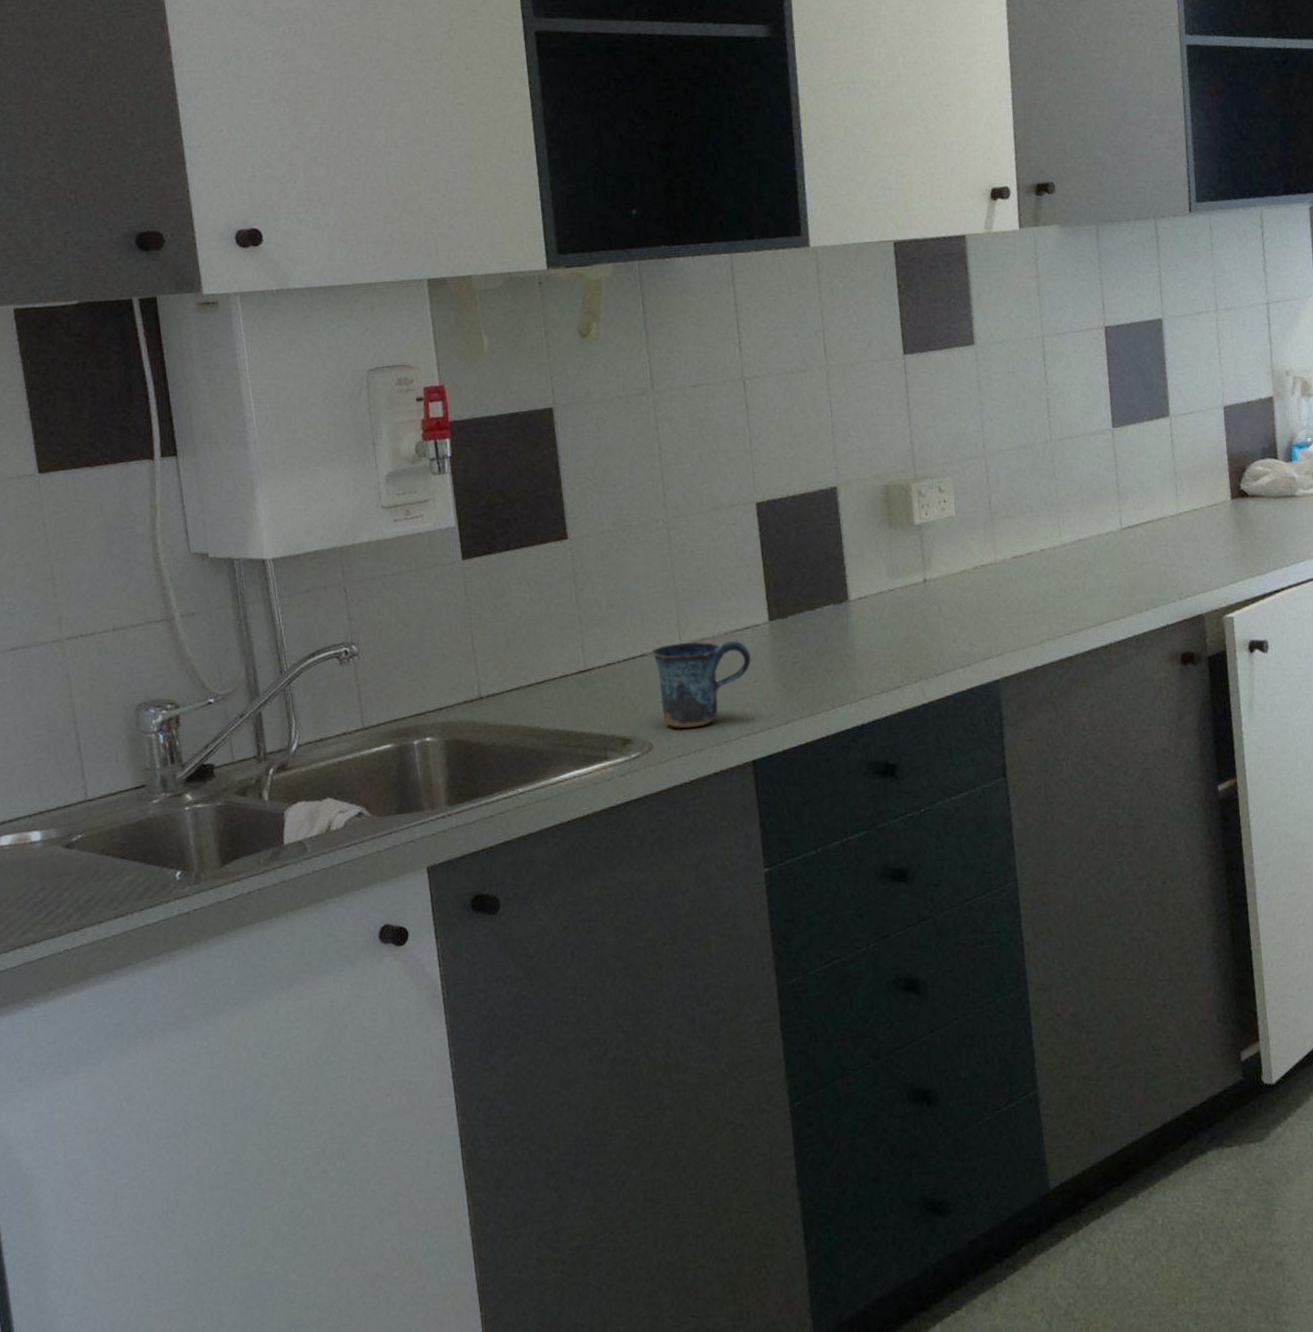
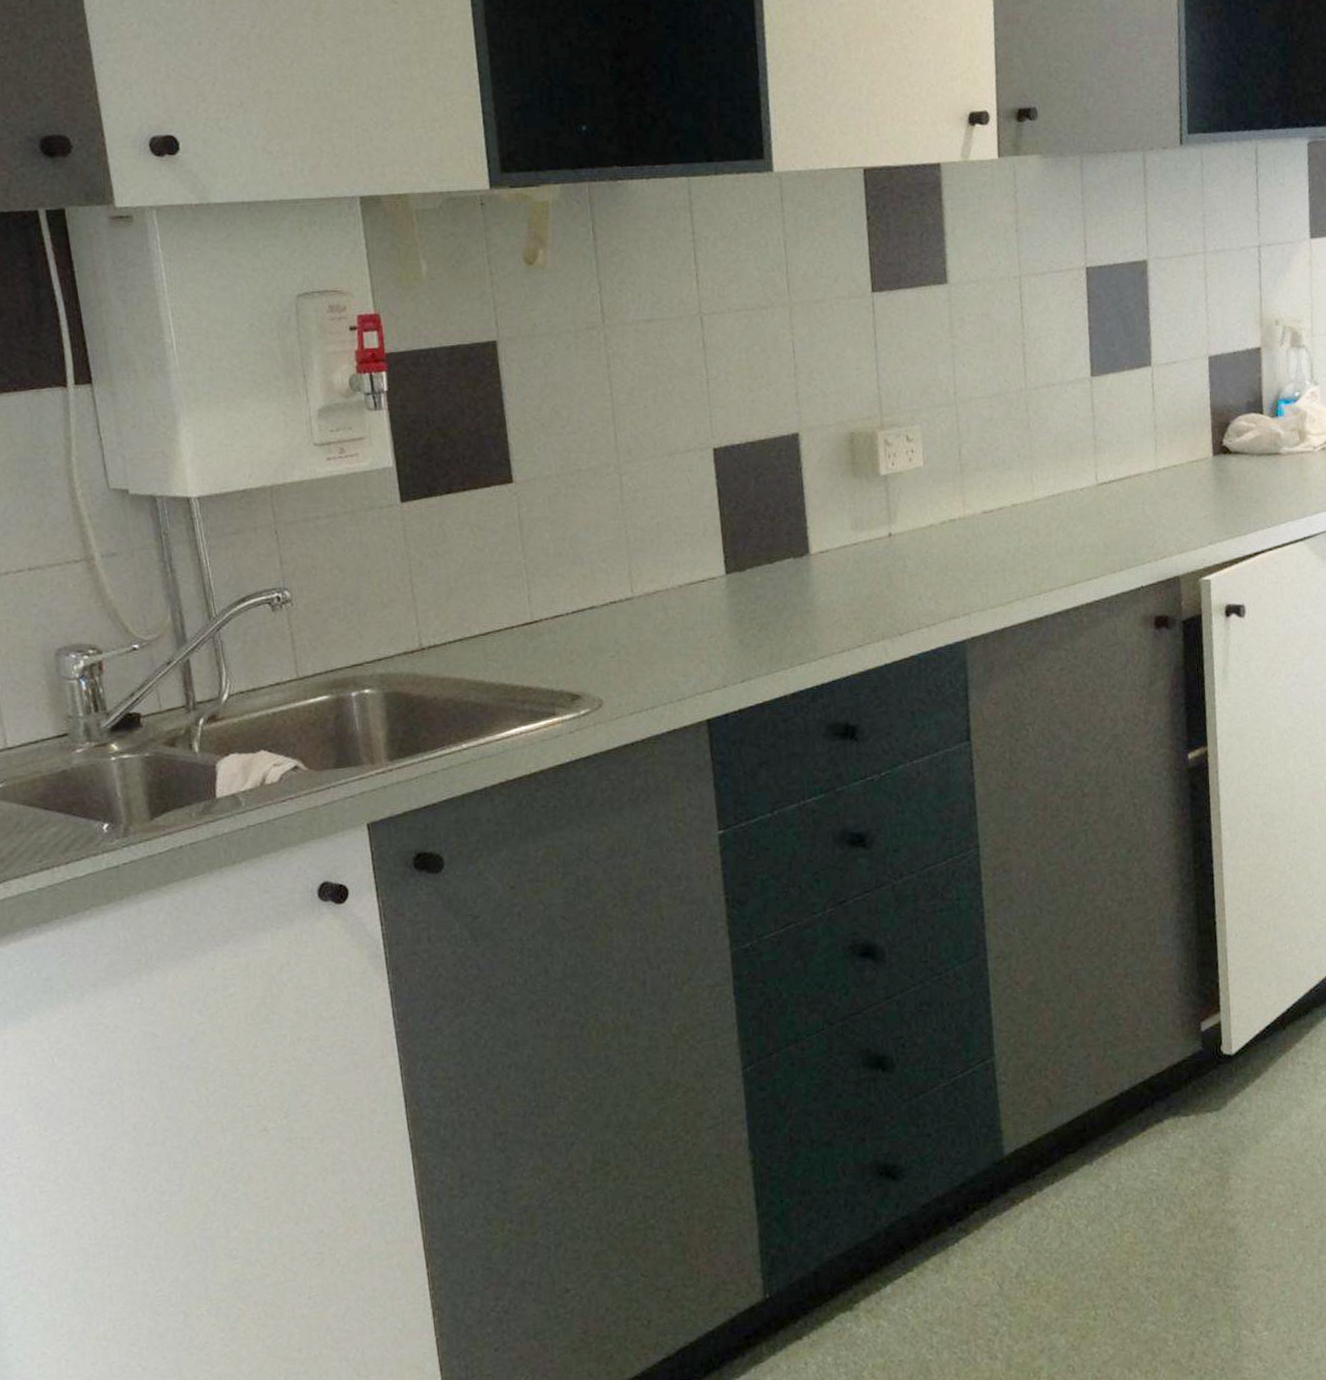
mug: present [652,641,751,728] -> none [602,594,707,685]

